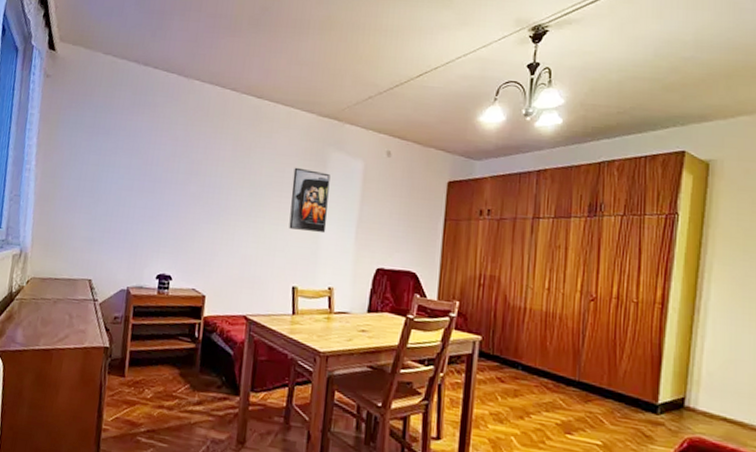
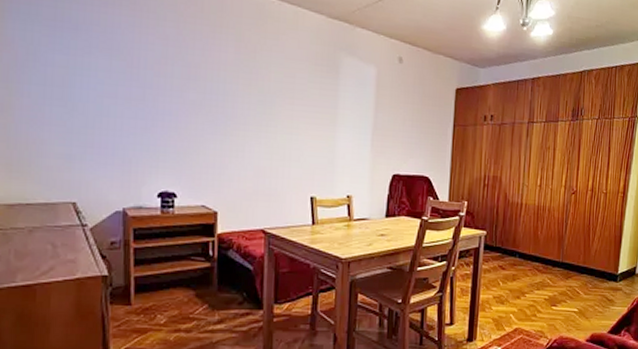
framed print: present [289,167,331,233] -> none [303,72,344,142]

